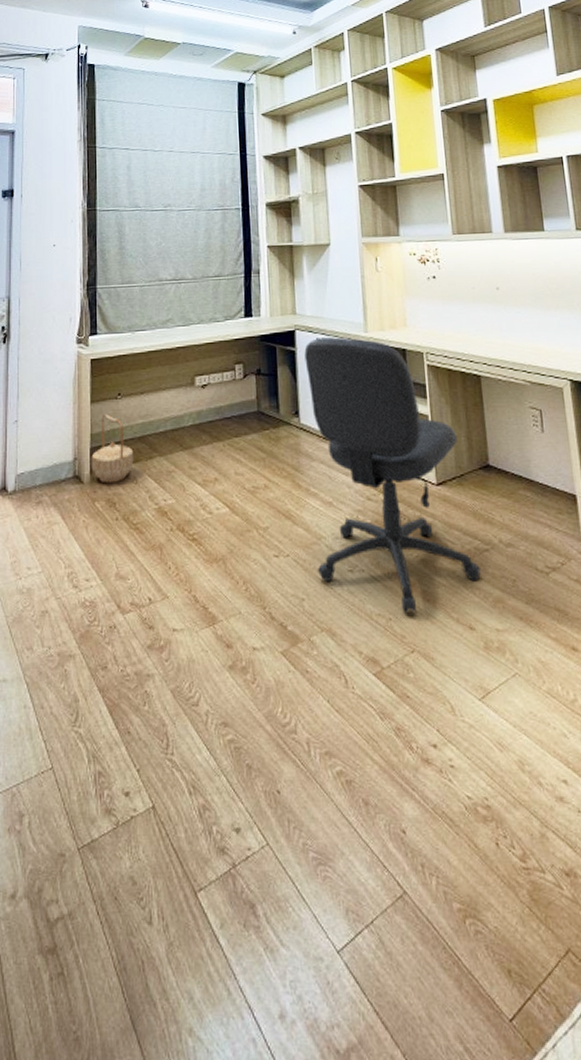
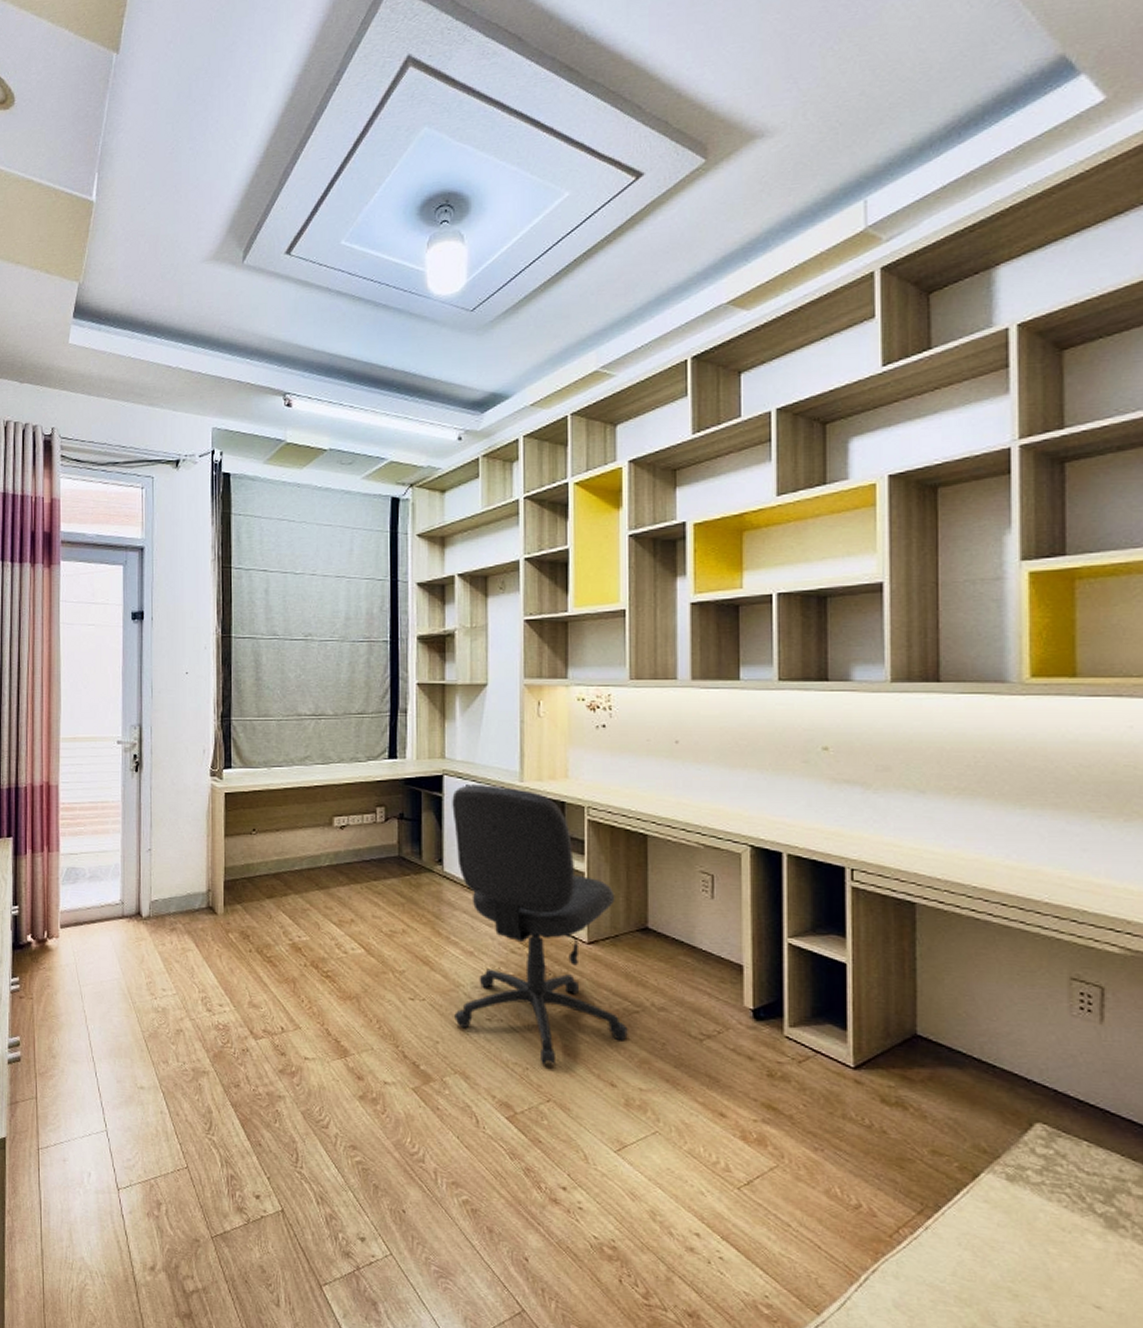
basket: present [91,414,134,484] -> none [225,849,268,917]

